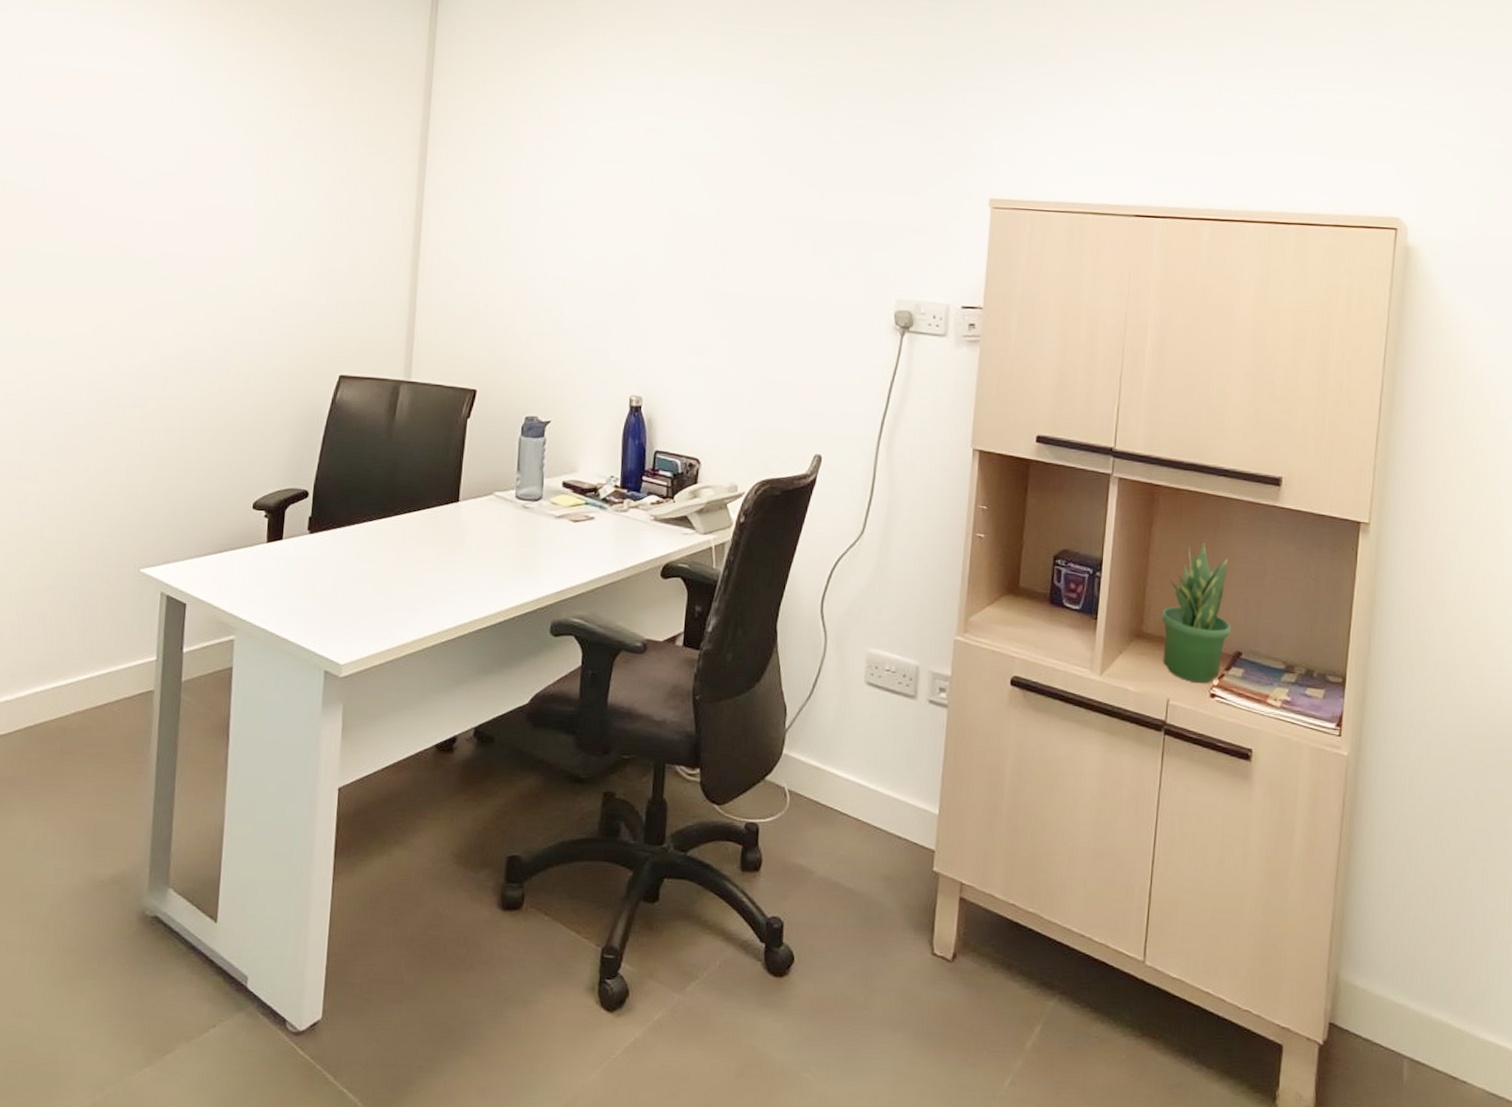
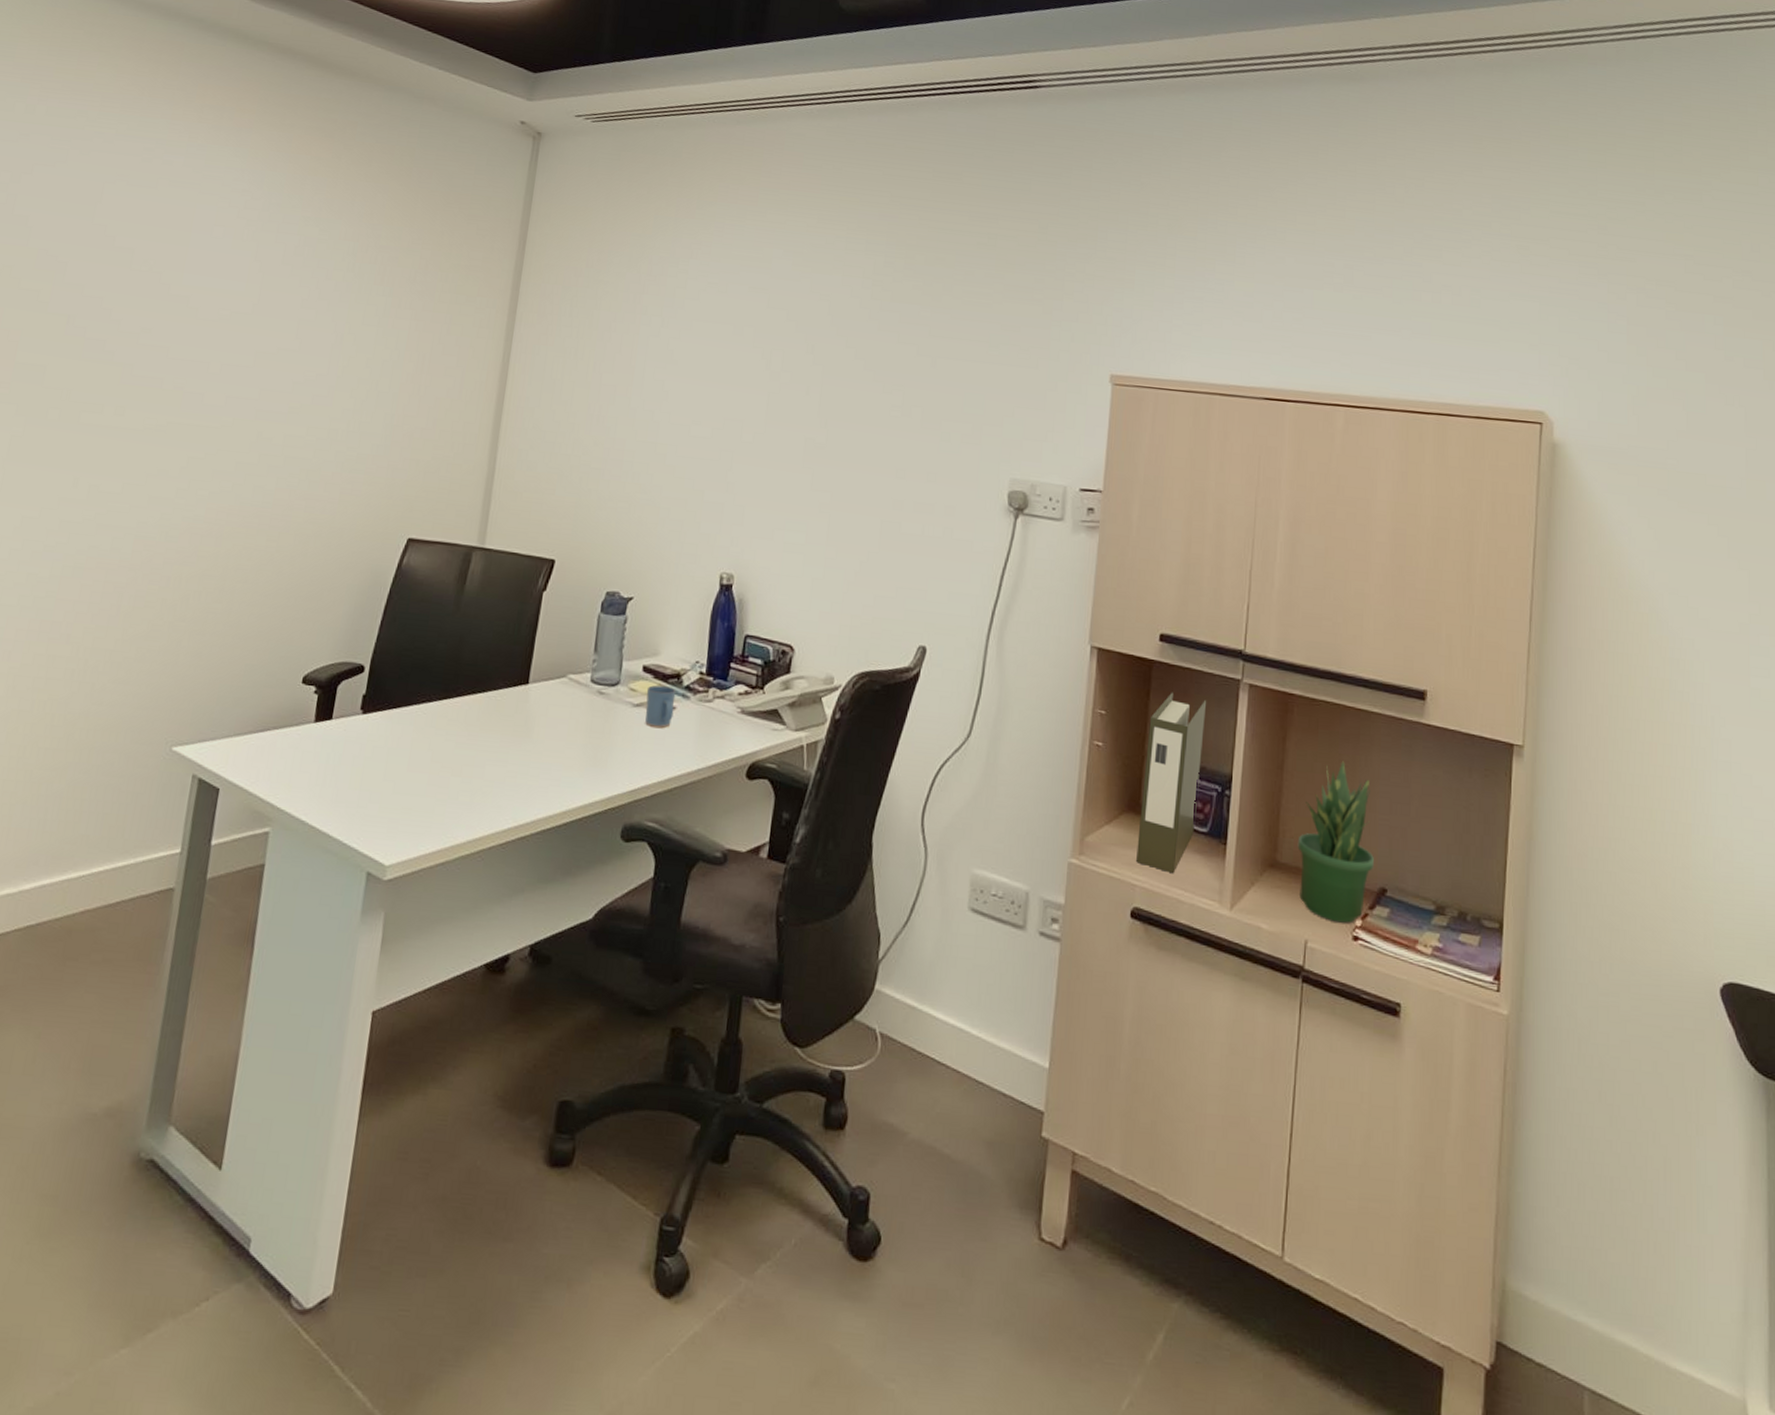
mug: none [566,498,594,536] -> present [645,685,676,728]
binder: none [1015,487,1080,646] -> present [1136,692,1207,874]

